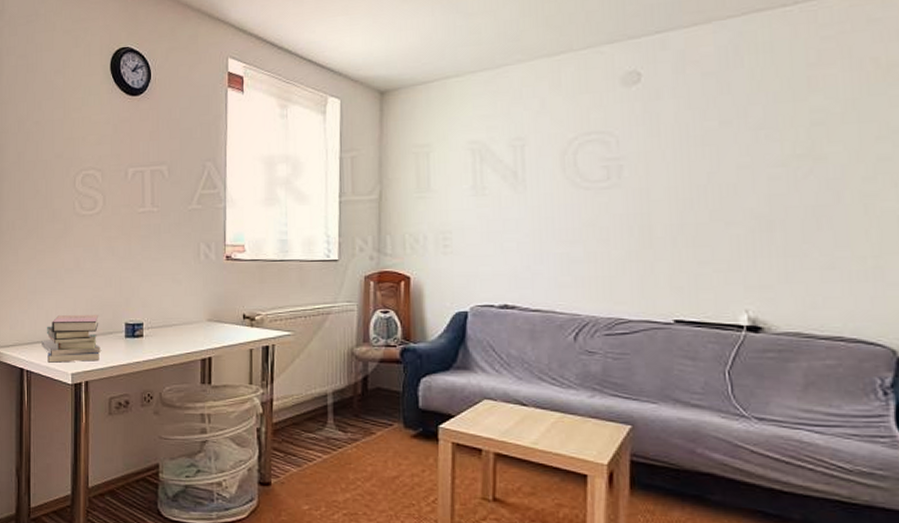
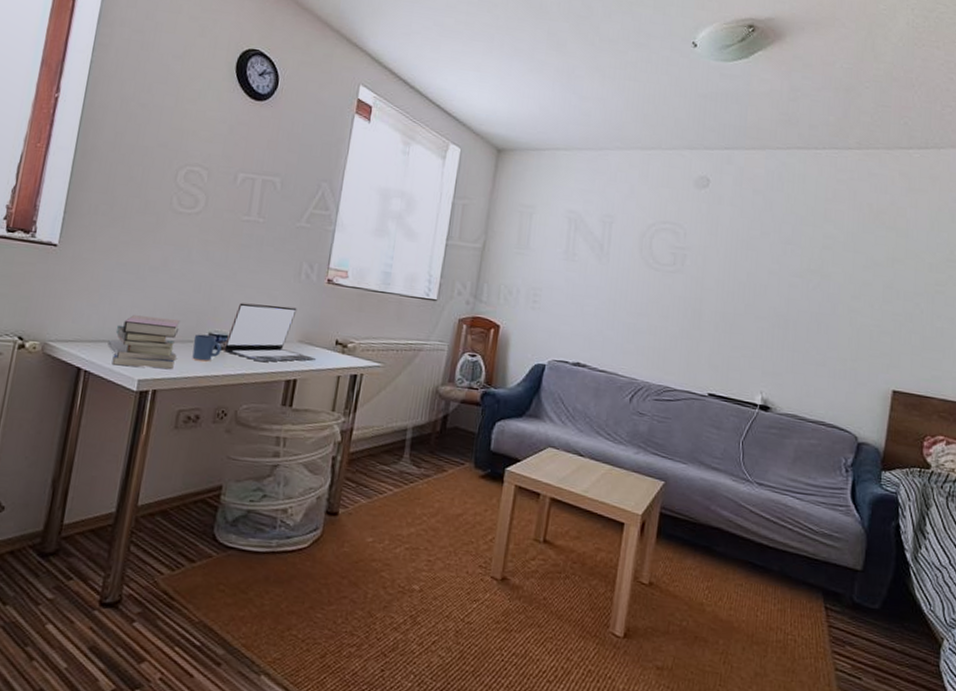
mug: none [113,325,139,350] -> present [192,334,222,362]
laptop: none [140,288,226,345] -> present [223,303,316,363]

